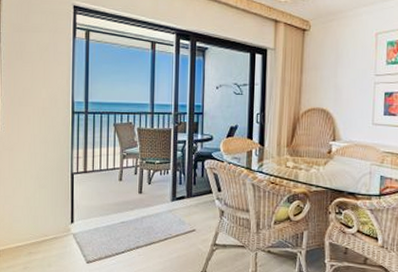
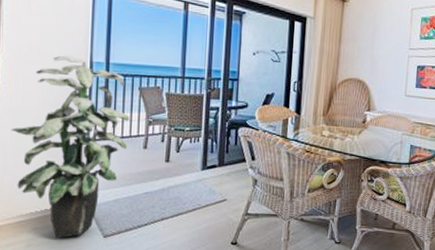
indoor plant: none [9,97,106,263] -> present [10,55,130,239]

